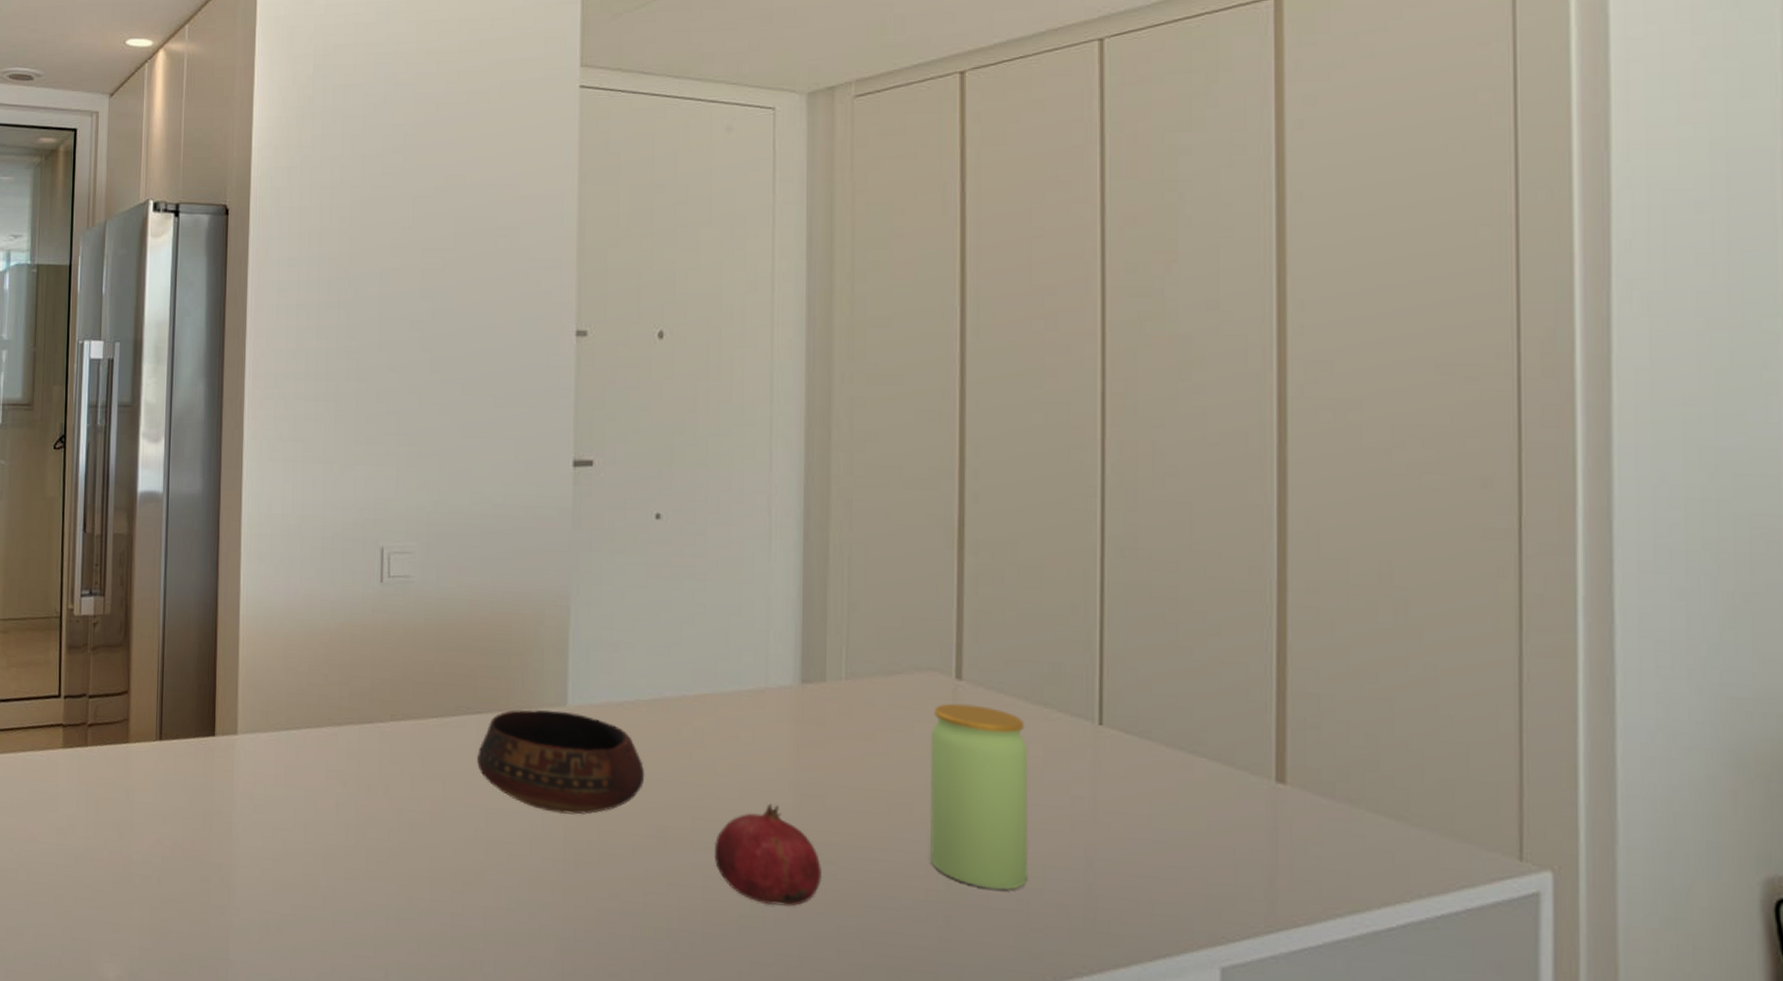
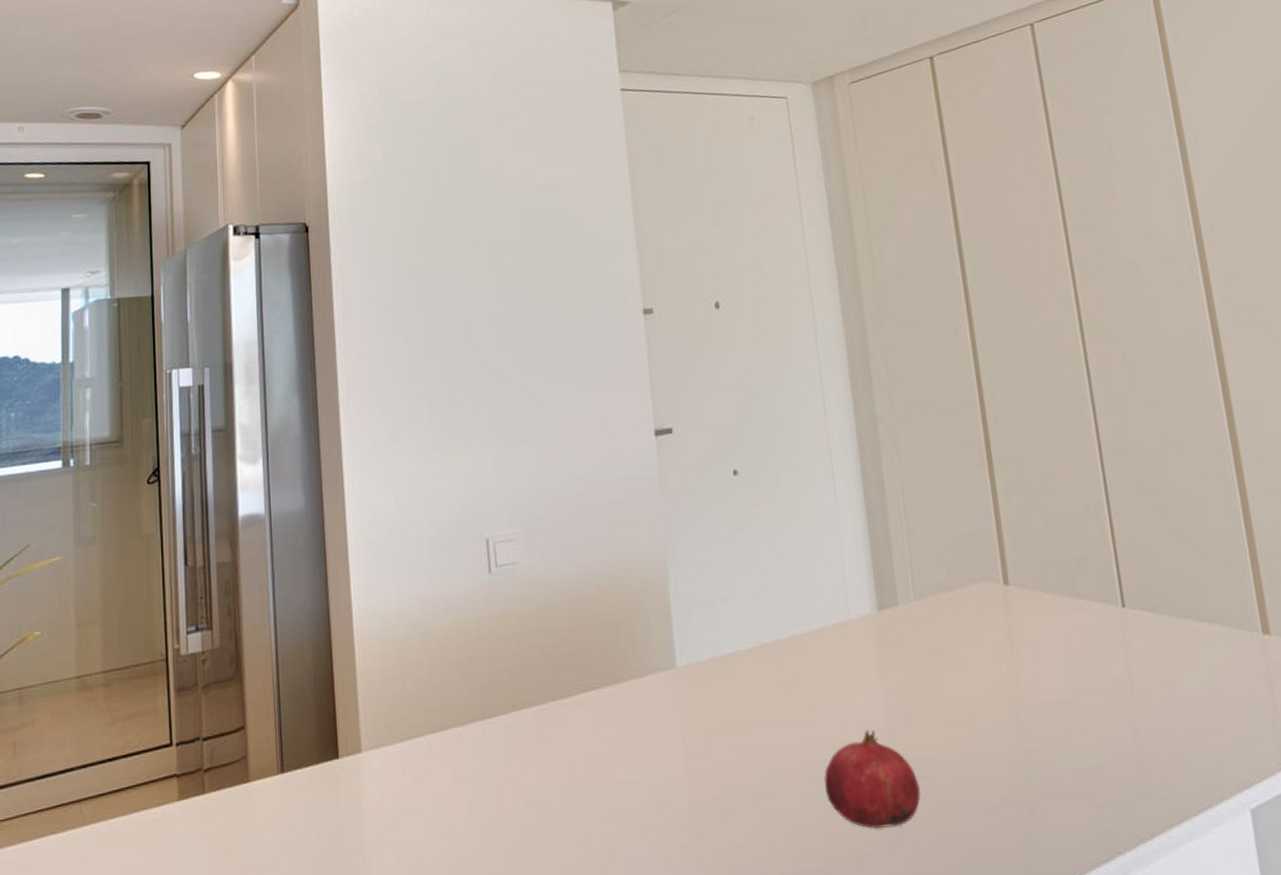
bowl: present [477,709,645,815] -> none [599,673,755,776]
jar: present [929,703,1029,891] -> none [991,606,1090,775]

